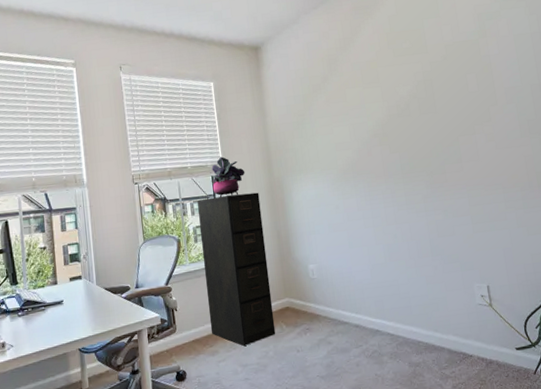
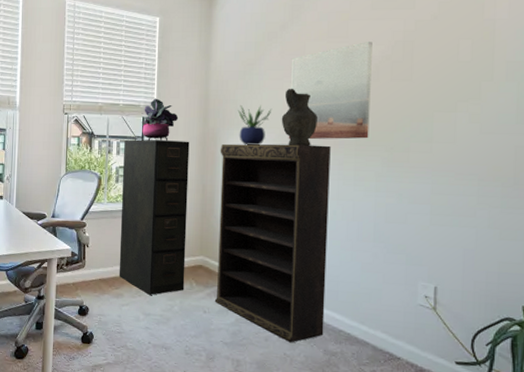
bookshelf: none [287,177,406,363] -> present [214,143,331,343]
potted plant: none [297,151,327,188] -> present [237,105,272,146]
decorative vase: none [335,131,368,183] -> present [281,88,317,146]
wall art: none [336,84,412,177] -> present [288,42,372,140]

